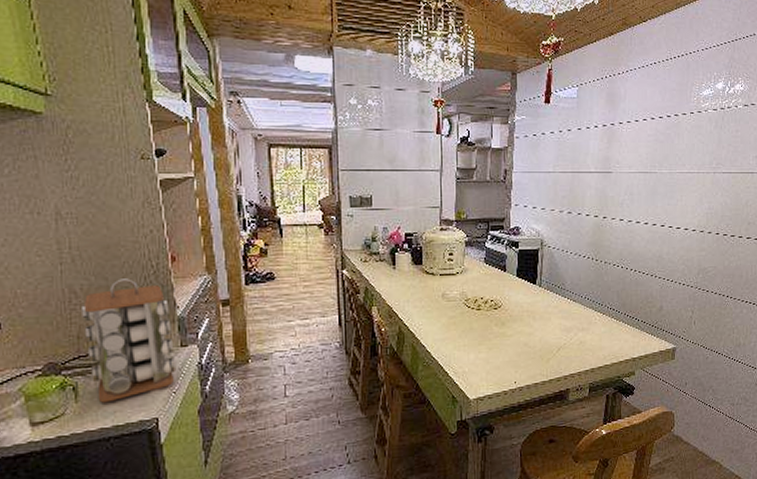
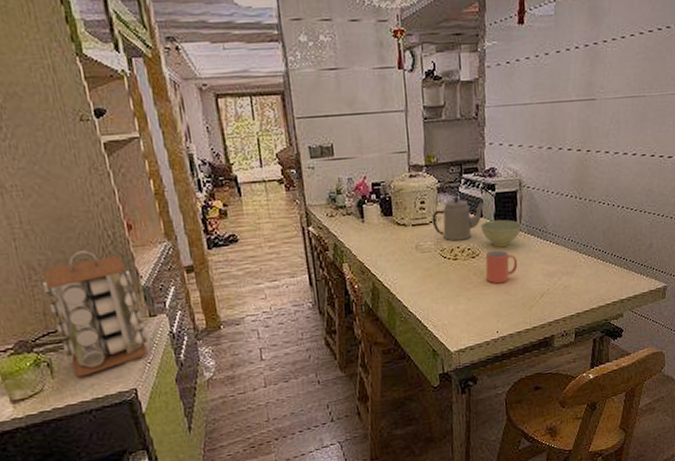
teapot: none [459,251,508,292] -> present [432,196,485,242]
bowl: none [503,275,543,301] -> present [480,219,523,248]
mug: none [506,303,537,336] -> present [485,249,518,284]

